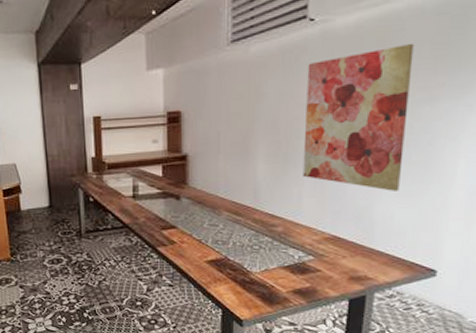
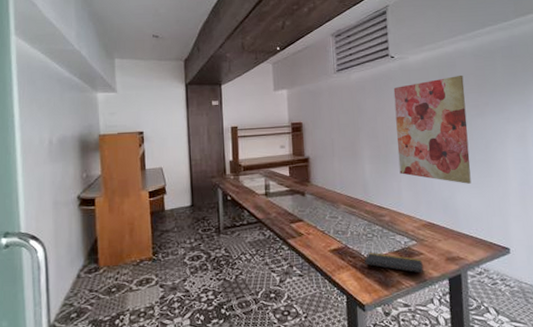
notepad: none [247,265,319,299] -> present [364,252,425,280]

